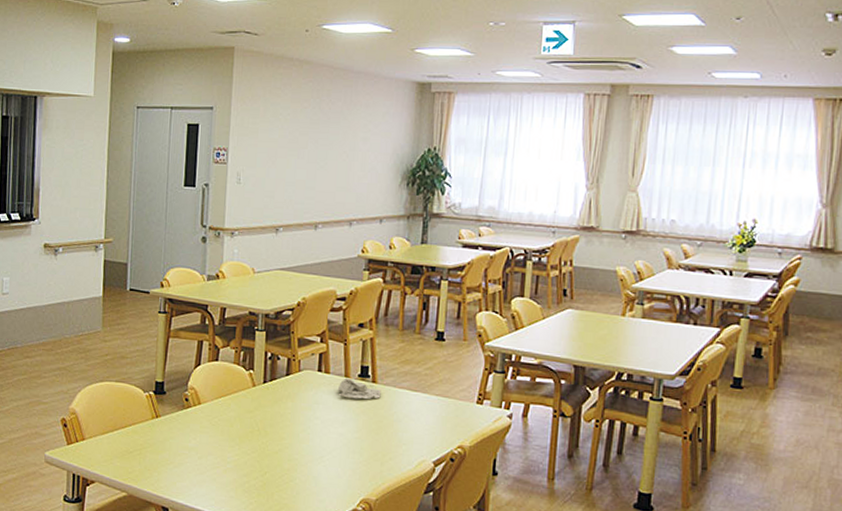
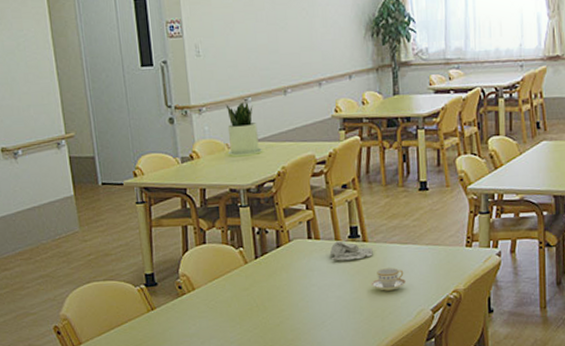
planter: none [253,230,287,283] -> present [225,102,263,157]
teacup: none [374,412,411,436] -> present [370,268,406,291]

